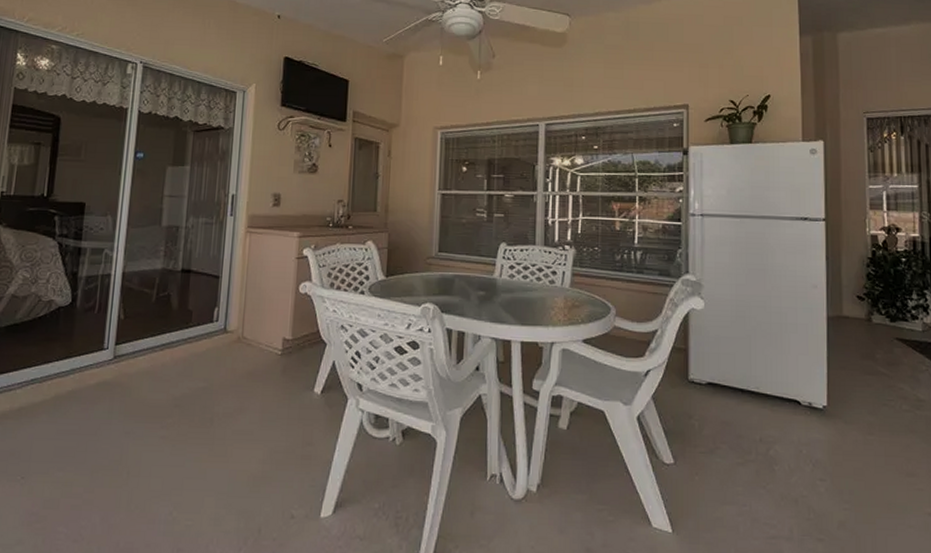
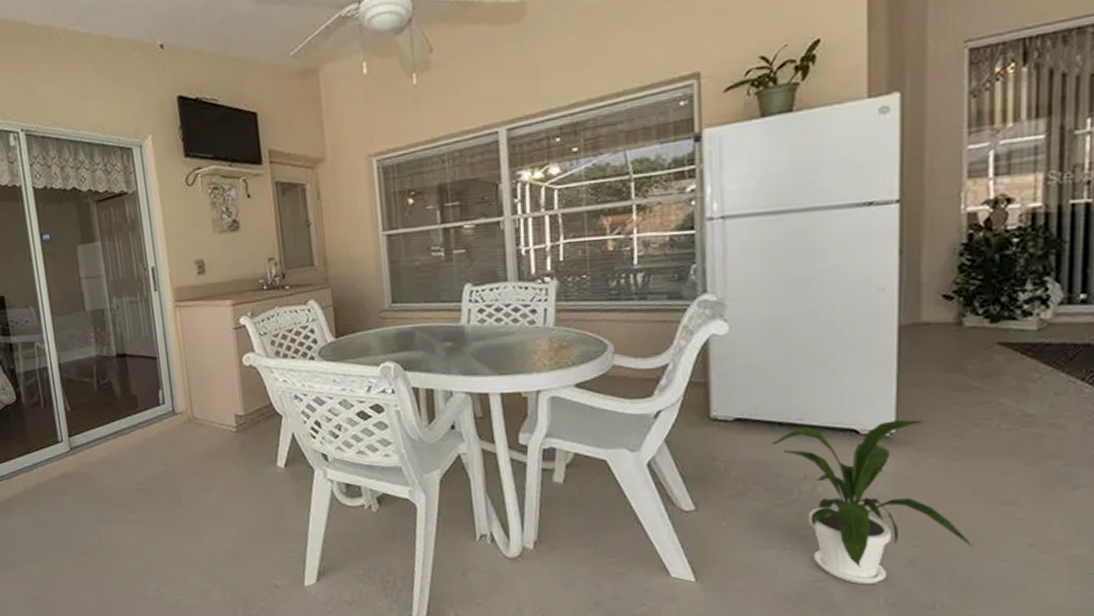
house plant: none [735,395,888,544] -> present [771,420,973,585]

